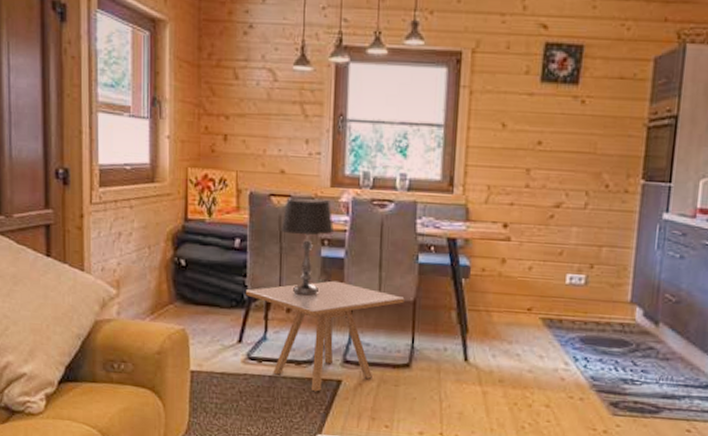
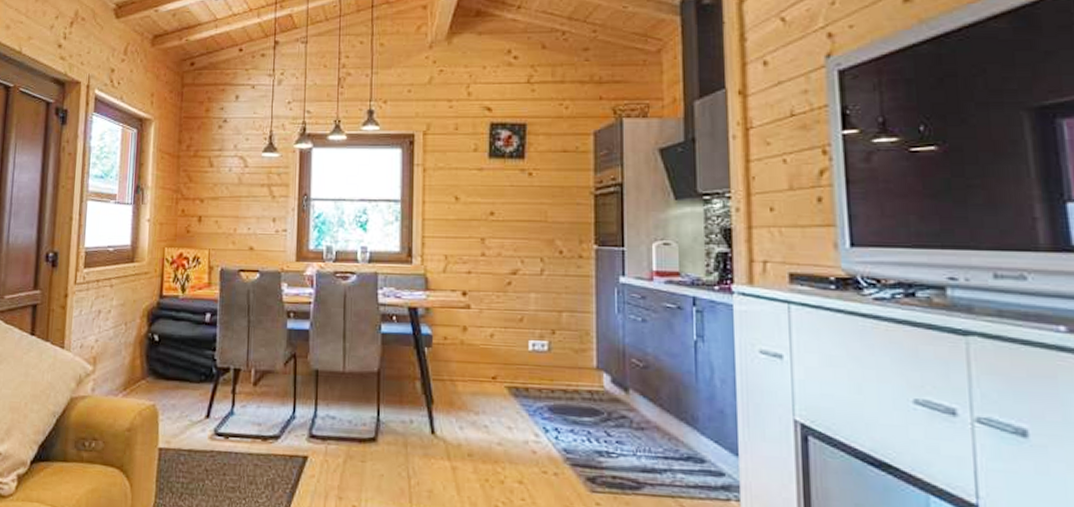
side table: present [246,280,405,392] -> none [215,352,369,470]
table lamp: present [281,197,335,296] -> none [249,272,300,368]

